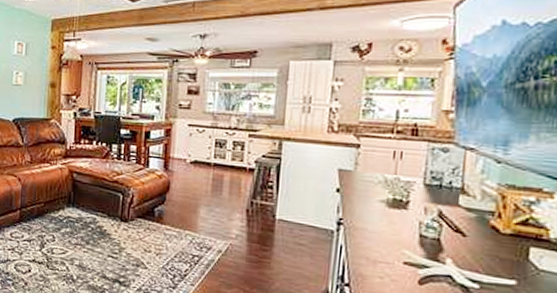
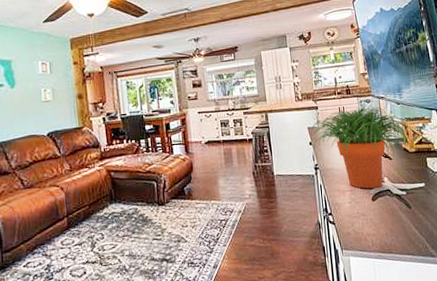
potted plant: none [341,155,517,270] -> present [311,106,414,189]

